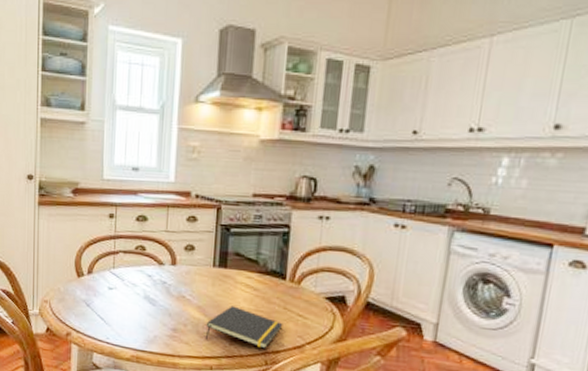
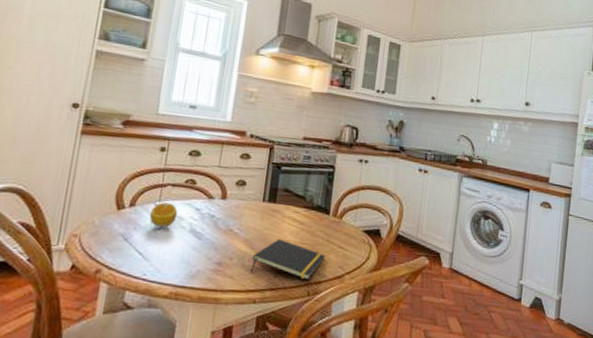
fruit: none [106,269,132,295] -> present [149,202,178,228]

